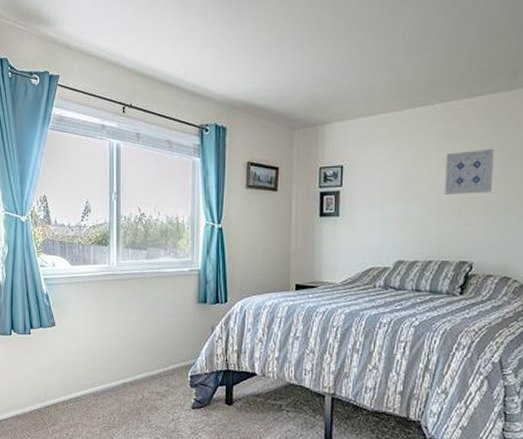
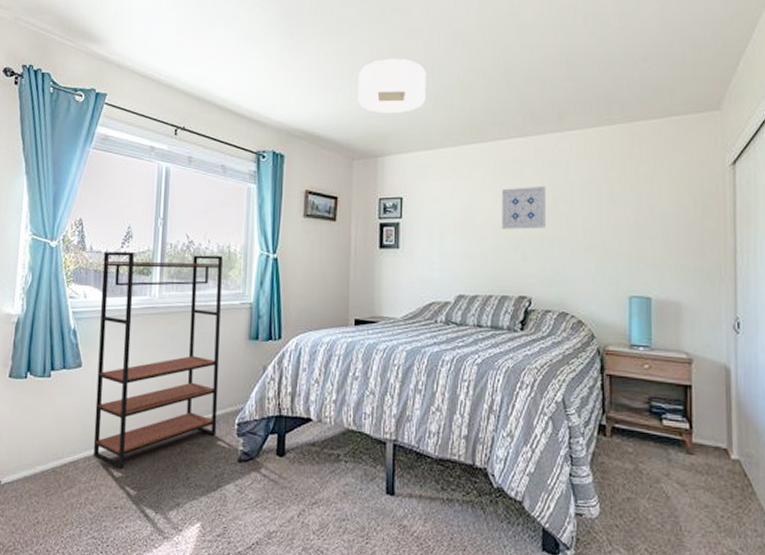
bookshelf: none [67,225,173,412] -> present [93,252,223,470]
ceiling light: none [298,20,370,80] -> present [358,58,426,113]

